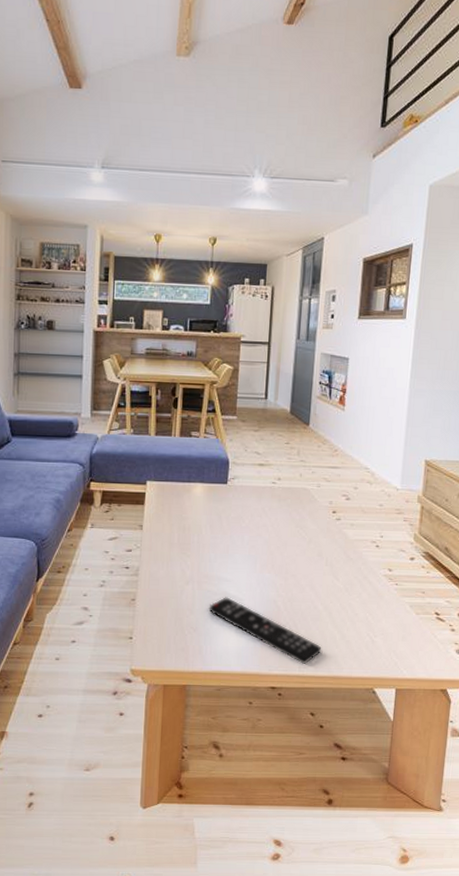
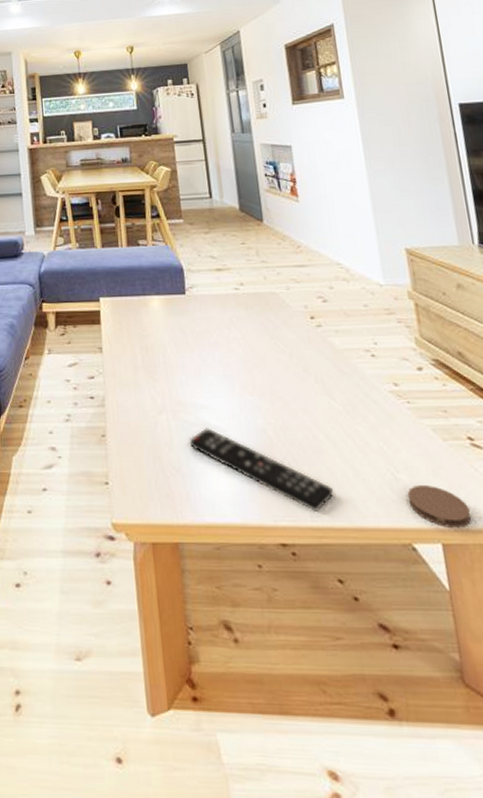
coaster: none [378,647,423,678] -> present [407,486,471,528]

